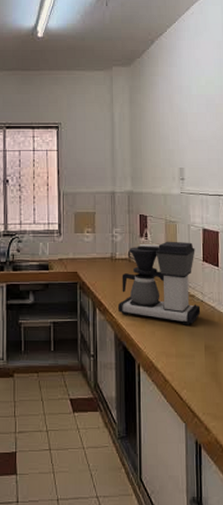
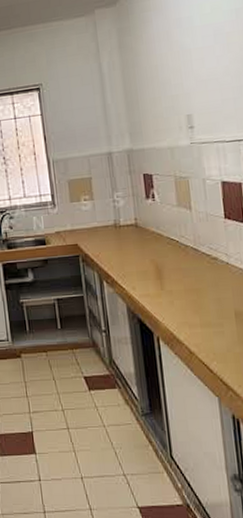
coffee maker: present [117,241,201,325] -> none [127,198,227,292]

